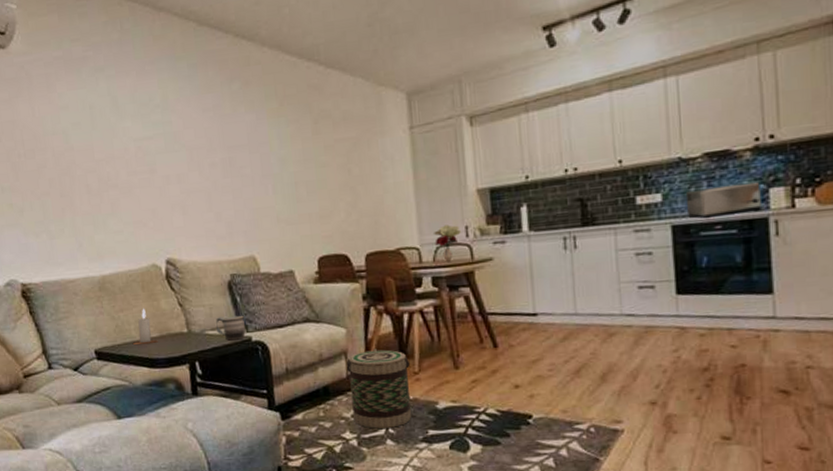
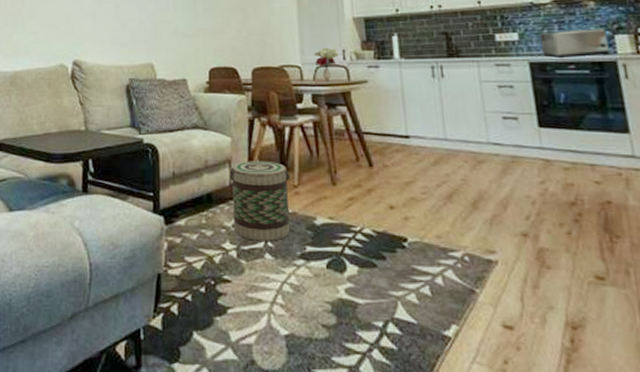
candle: present [132,308,158,346] -> none [33,104,57,139]
mug: present [216,315,245,342] -> none [112,117,138,142]

